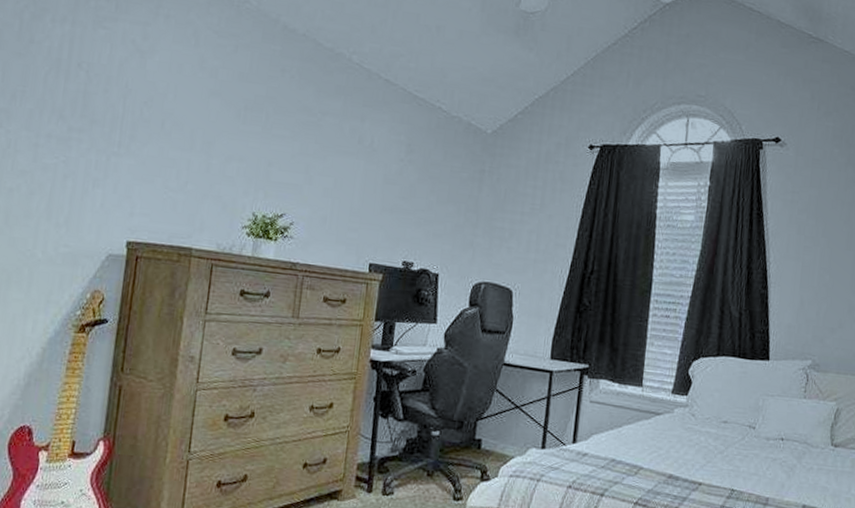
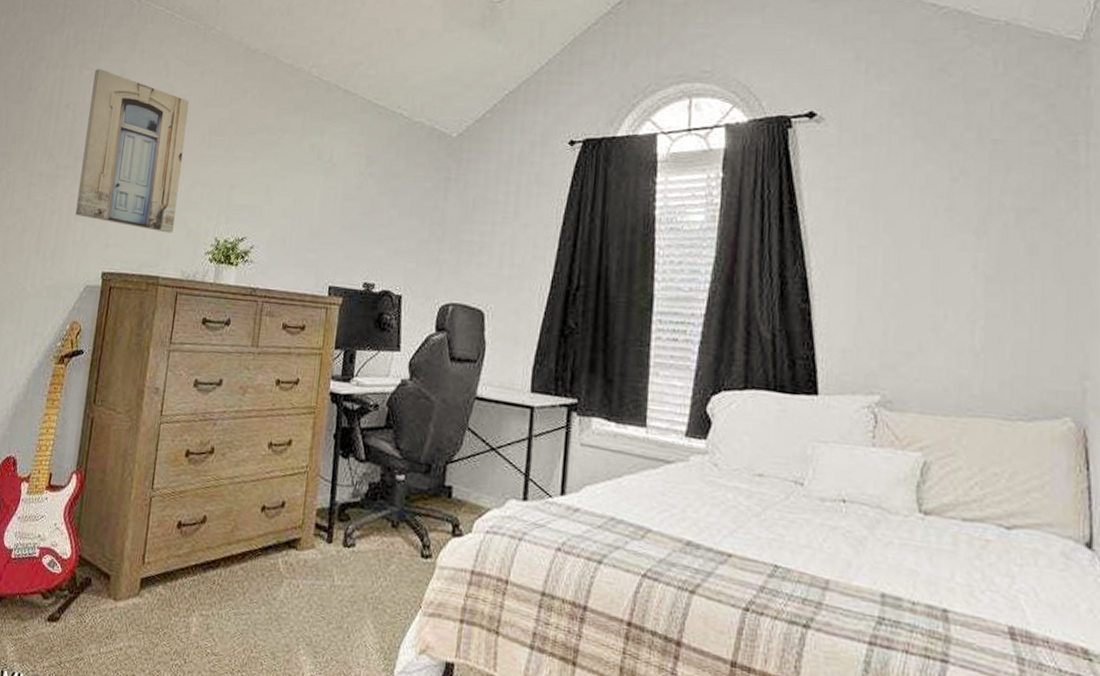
wall art: none [93,28,222,206] -> present [75,68,189,233]

